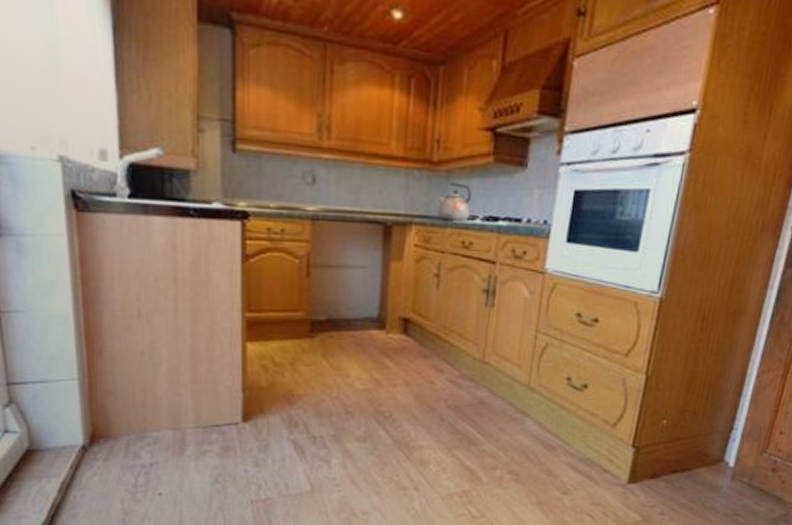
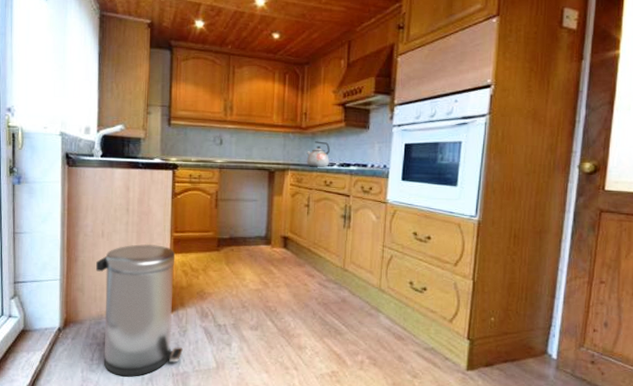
pedal bin: none [132,328,264,508] -> present [96,244,183,378]

